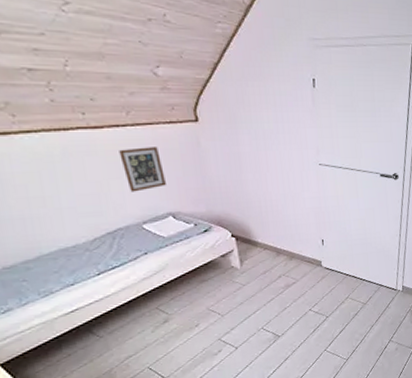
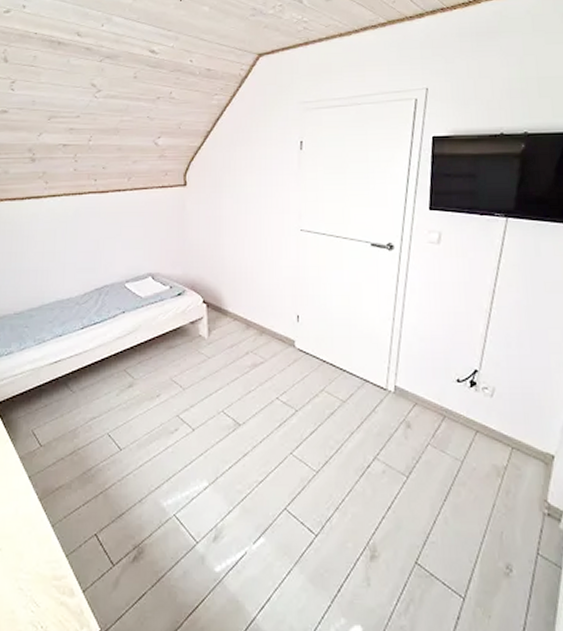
picture frame: present [119,147,166,193] -> none [117,210,151,252]

